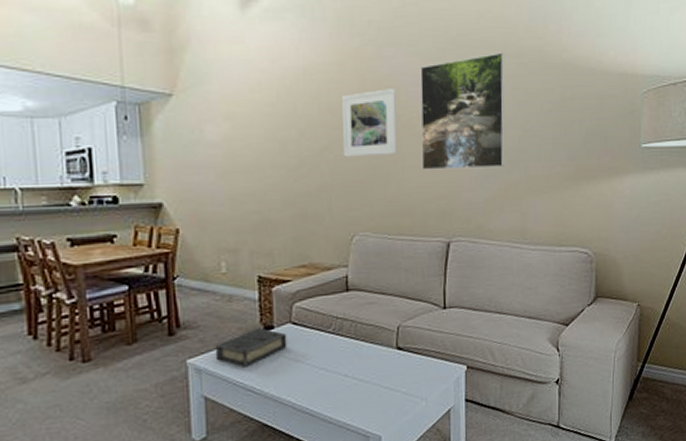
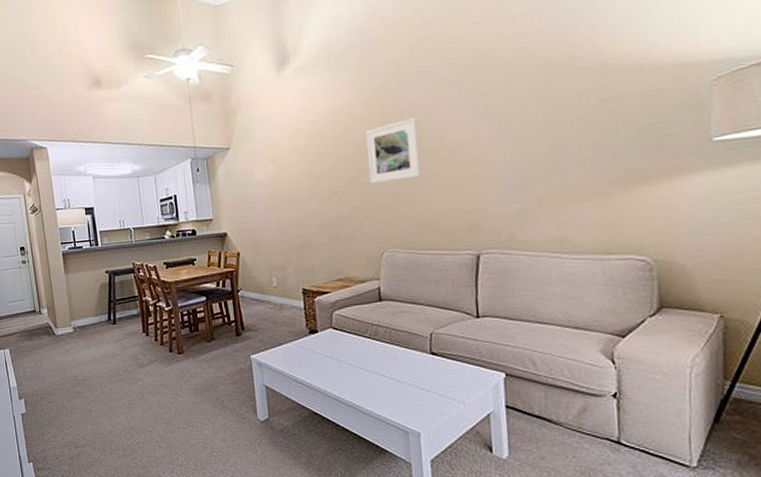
book: present [216,327,287,367] -> none [272,331,330,364]
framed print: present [420,52,505,170] -> none [439,66,536,189]

